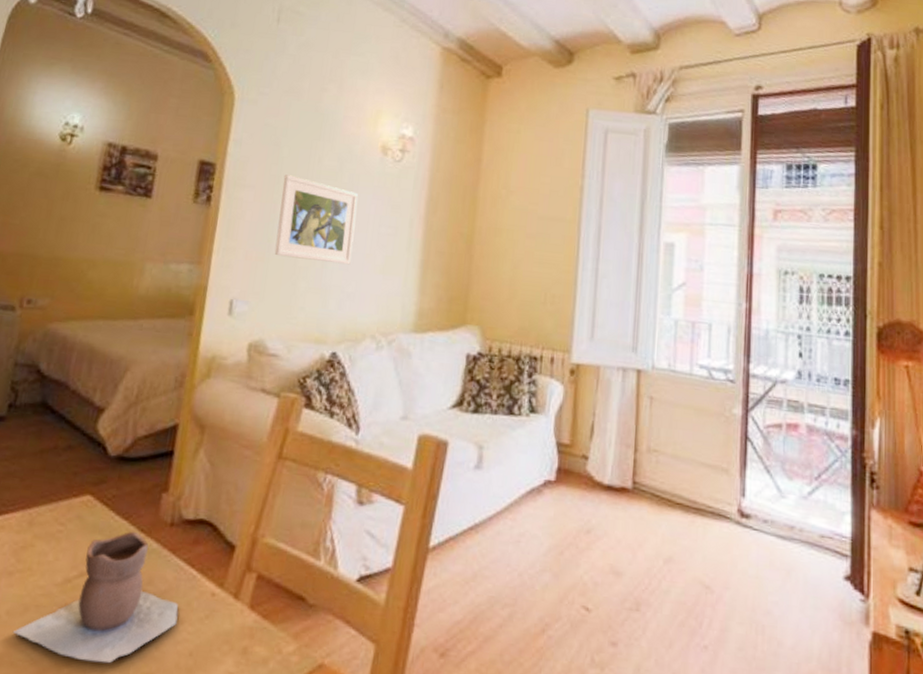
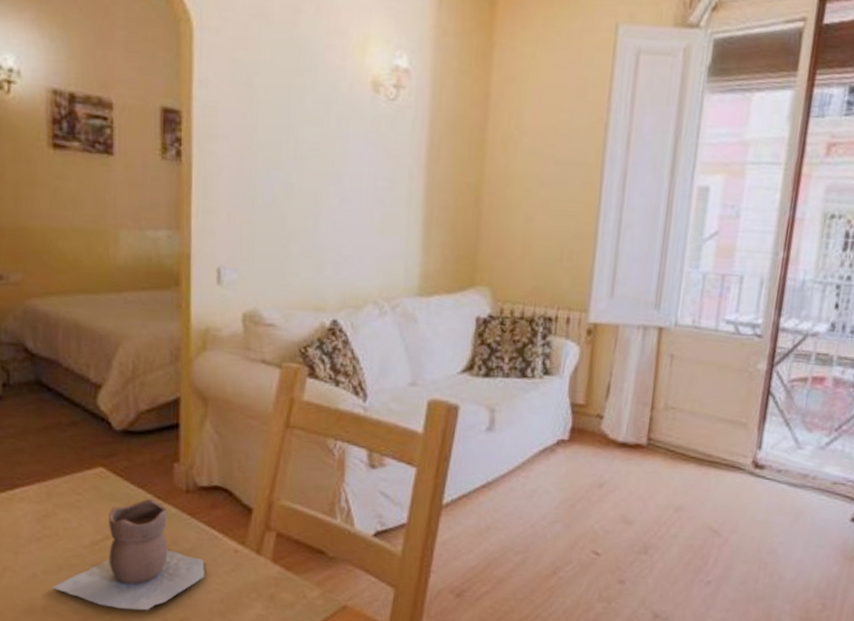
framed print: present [274,175,358,265] -> none [260,121,349,225]

